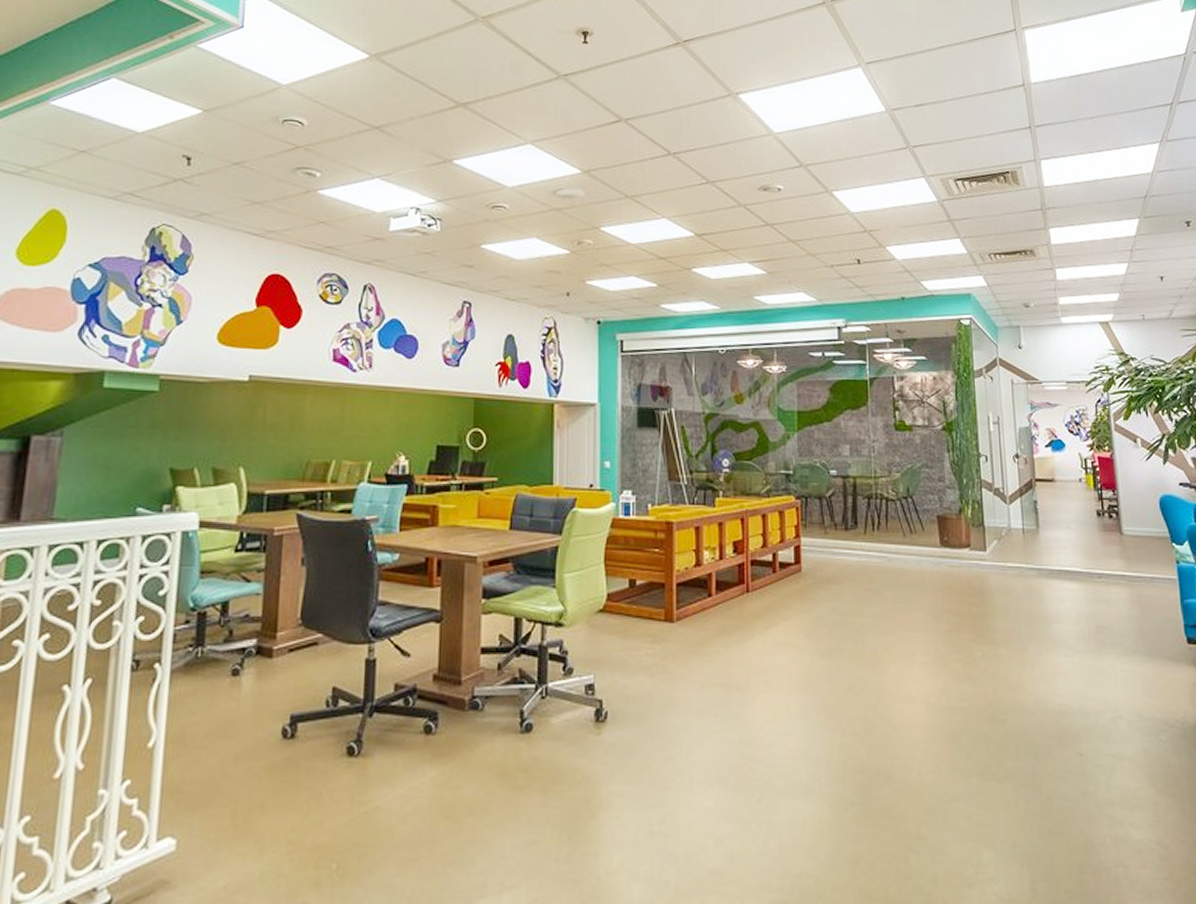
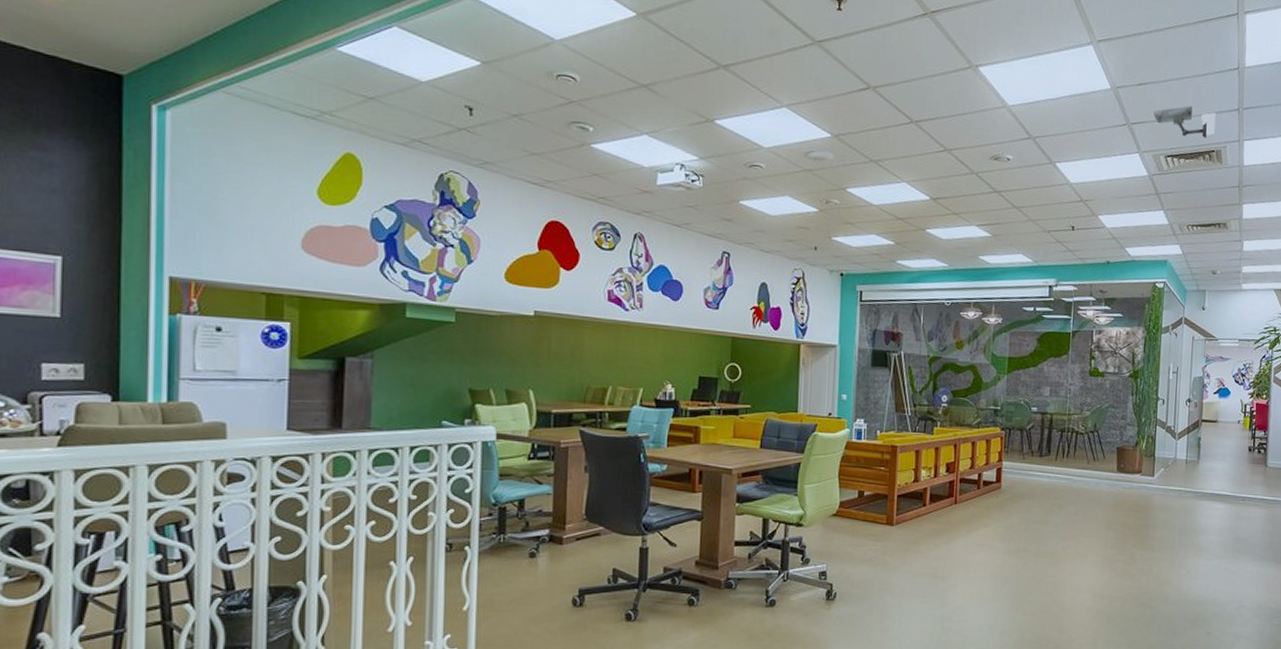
security camera: none [936,126,1007,160] -> present [1153,106,1216,139]

